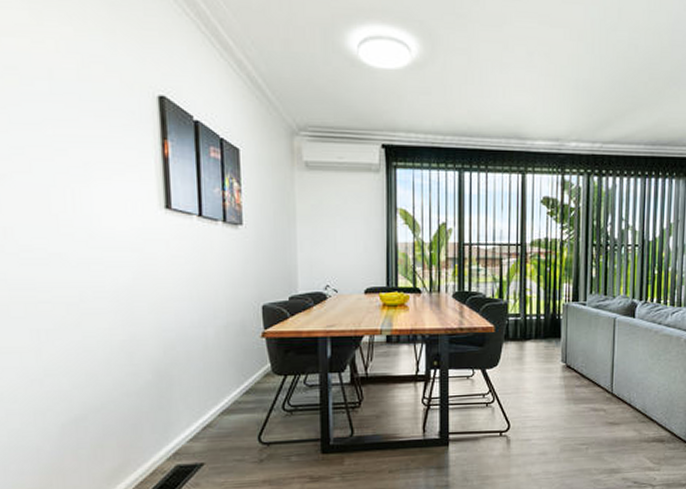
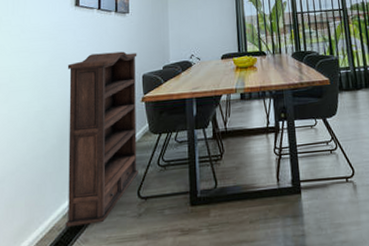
bookshelf: none [159,274,259,470] -> present [65,51,139,227]

